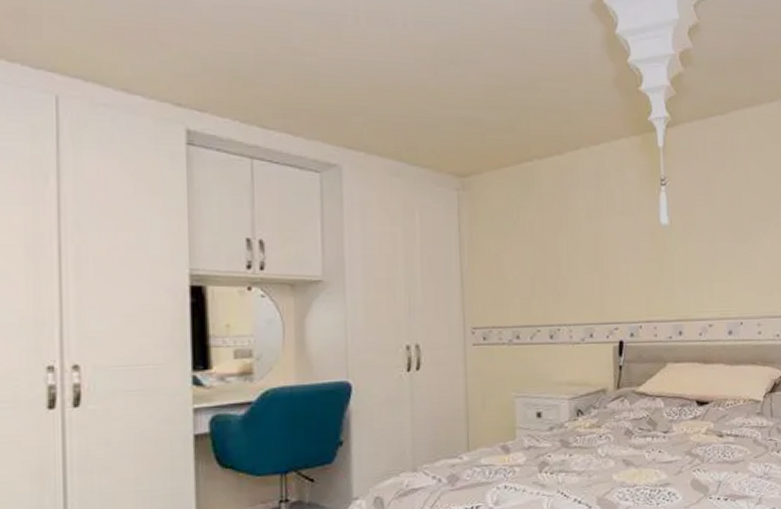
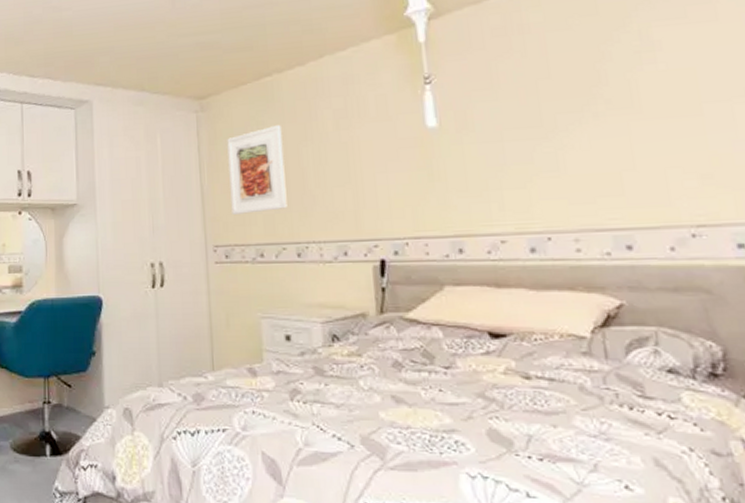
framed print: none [488,210,543,297] -> present [227,124,287,214]

